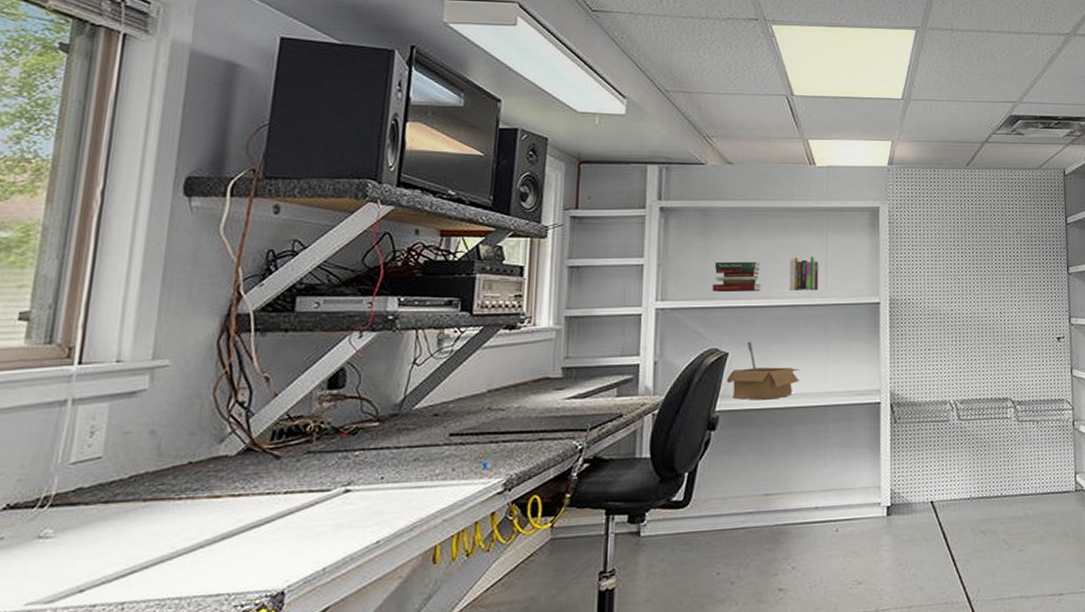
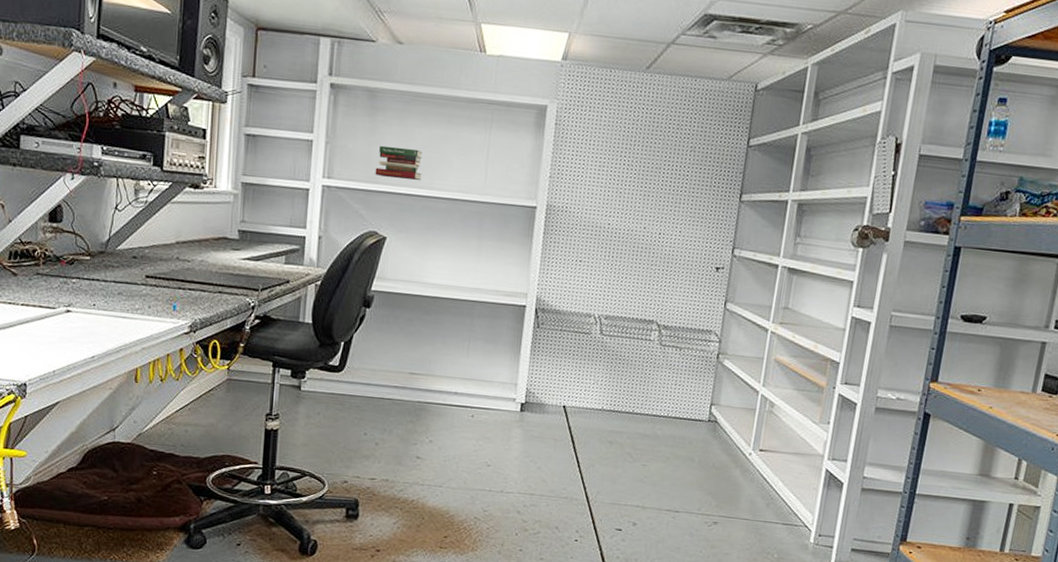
cardboard box: present [726,341,799,400] -> none [383,229,451,288]
books: present [790,257,819,292] -> none [449,149,480,187]

